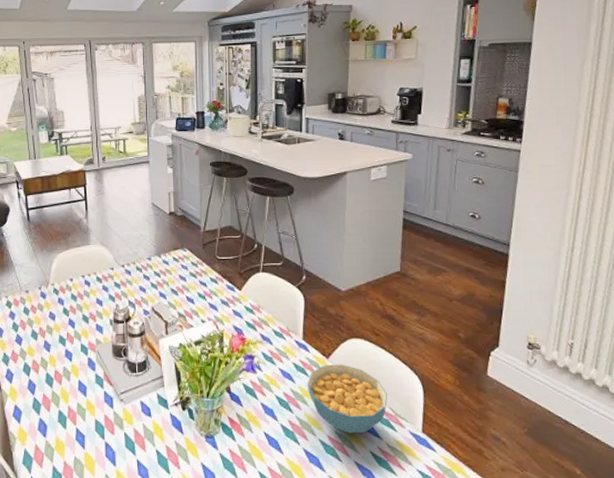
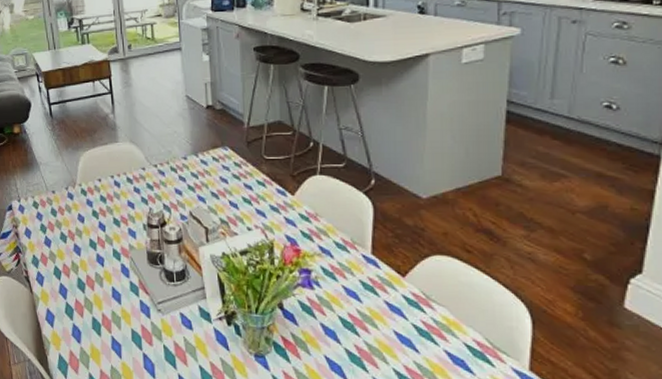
cereal bowl: present [307,364,387,434] -> none [377,283,482,366]

